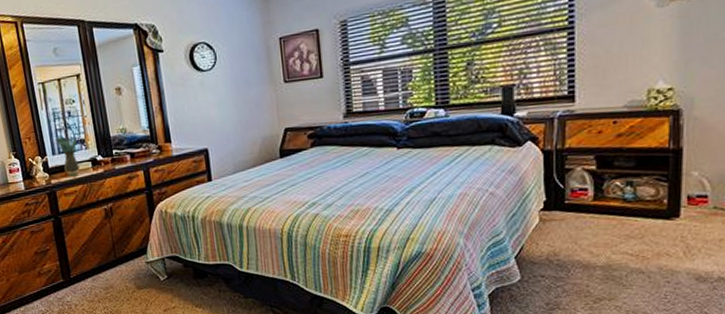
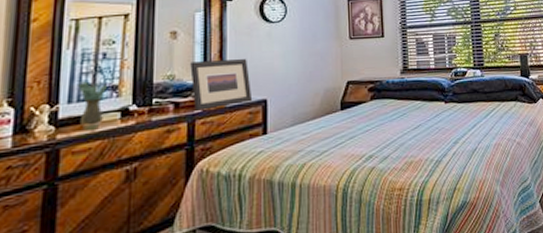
picture frame: none [137,110,195,160] -> present [190,59,253,111]

